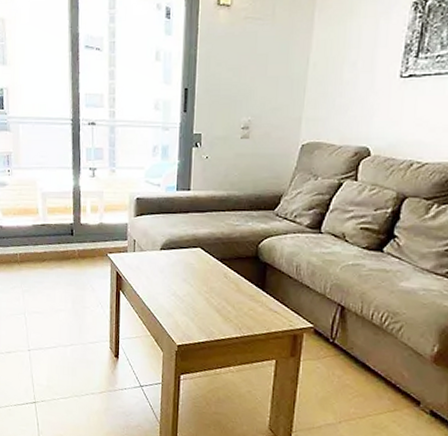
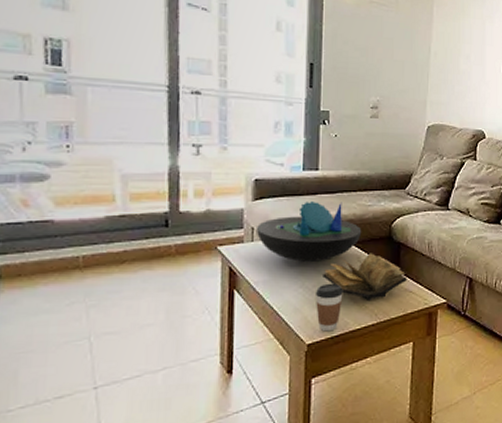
decorative bowl: none [138,218,229,274] -> present [257,200,362,262]
coffee cup: none [185,294,210,337] -> present [315,283,343,332]
book: none [192,270,272,316] -> present [323,253,407,302]

